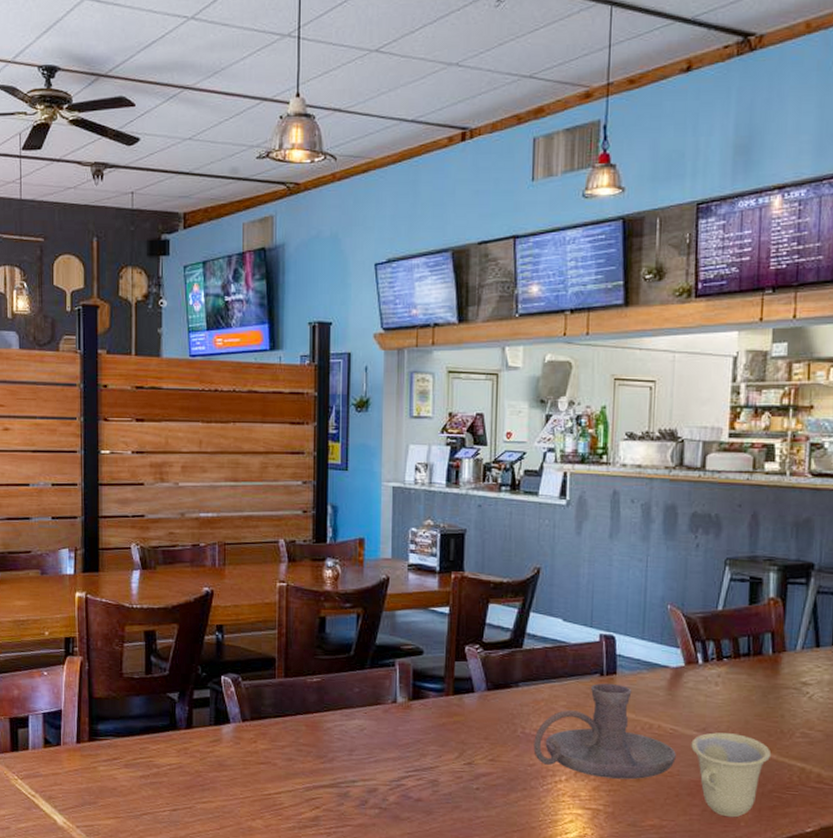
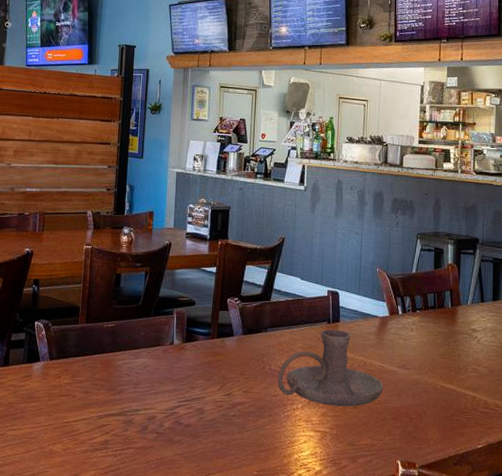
cup: present [691,732,772,818] -> none [394,368,452,437]

